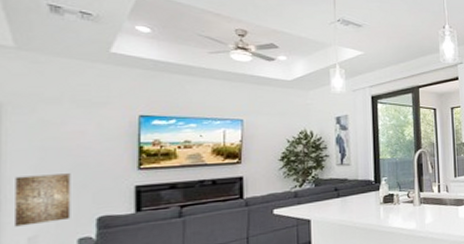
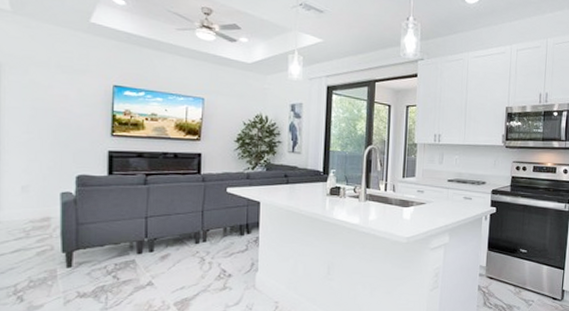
wall art: present [15,173,71,227] -> none [12,131,55,176]

